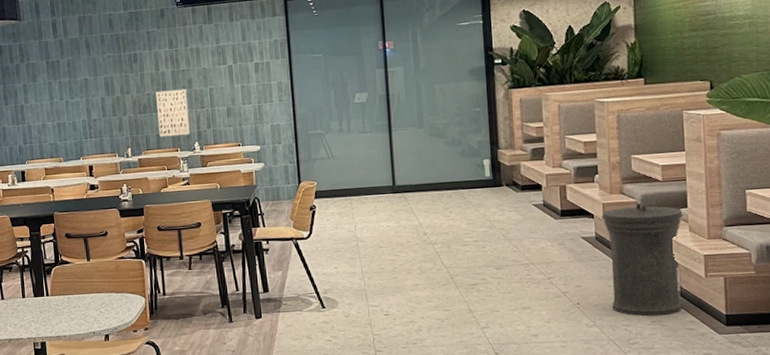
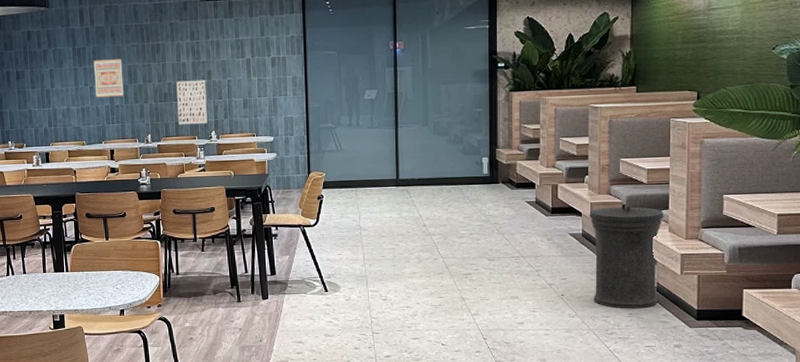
wall art: none [68,70,102,112] -> present [93,59,124,98]

